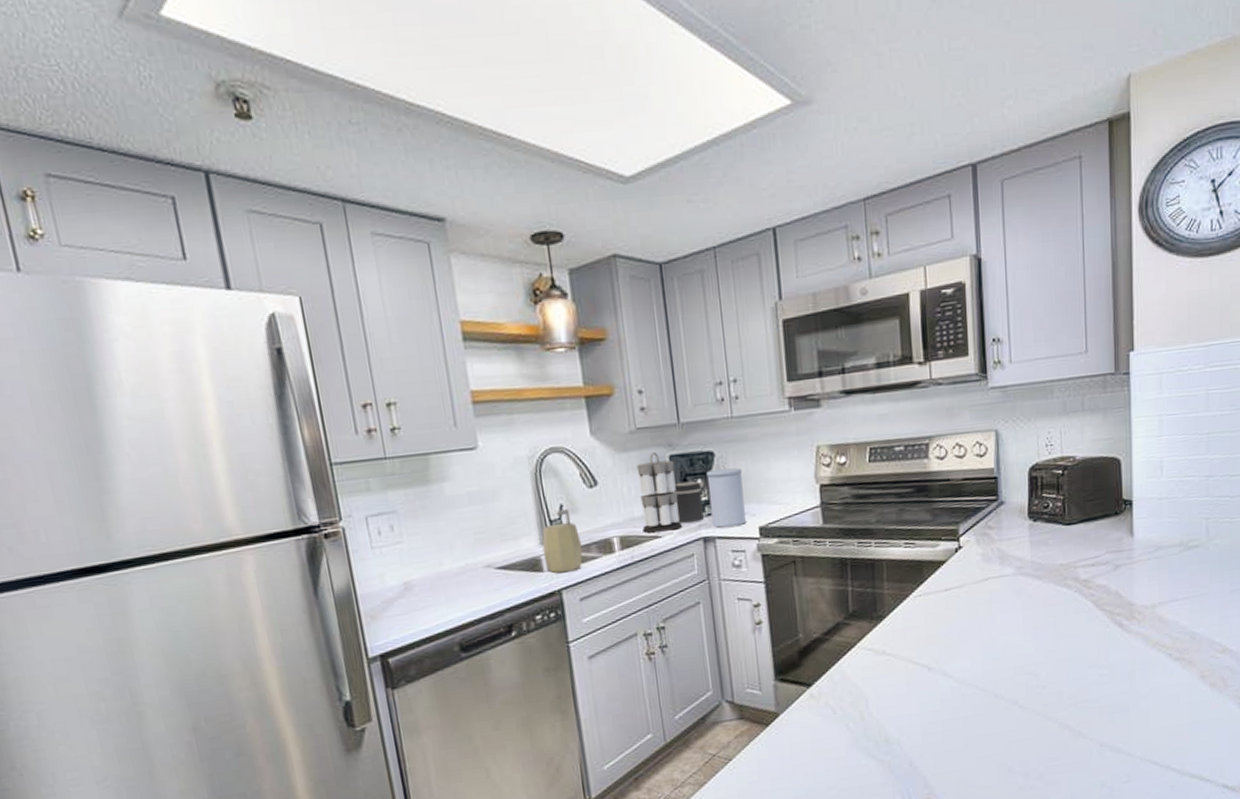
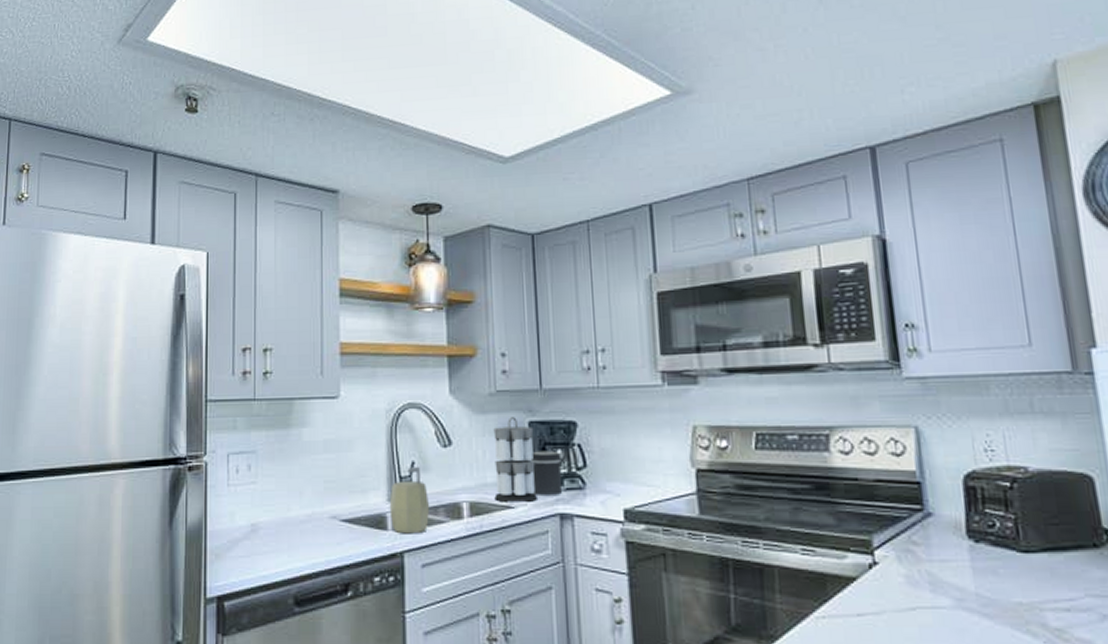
canister: present [706,467,746,528] -> none [567,441,609,506]

